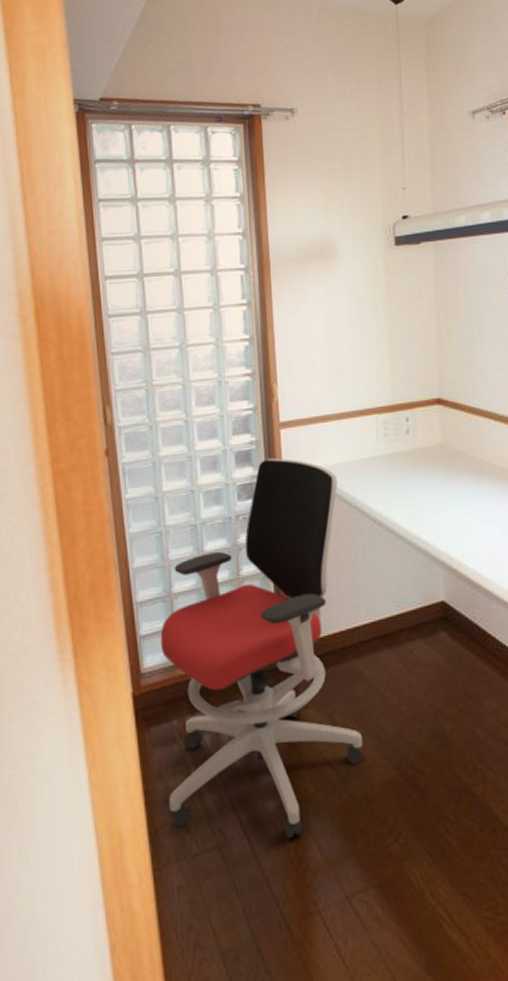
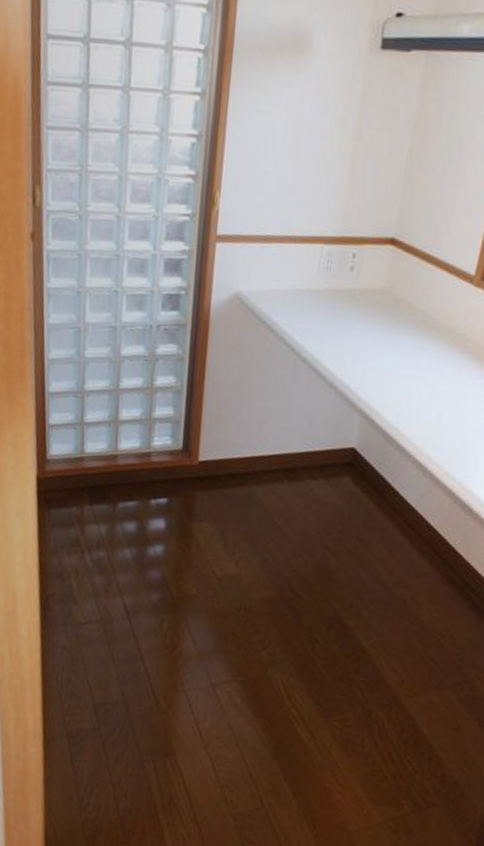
office chair: present [160,458,363,838] -> none [60,271,268,628]

